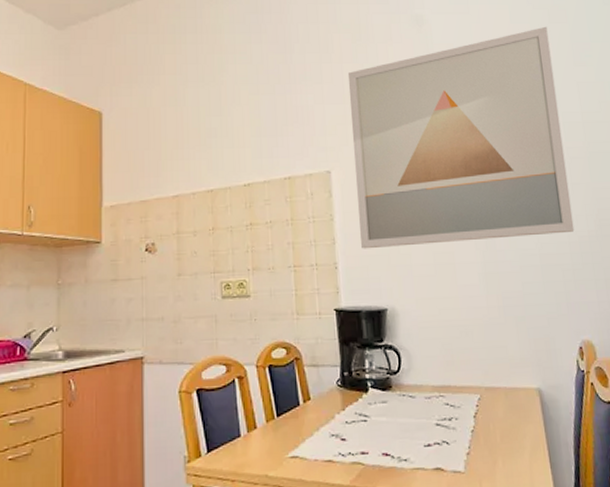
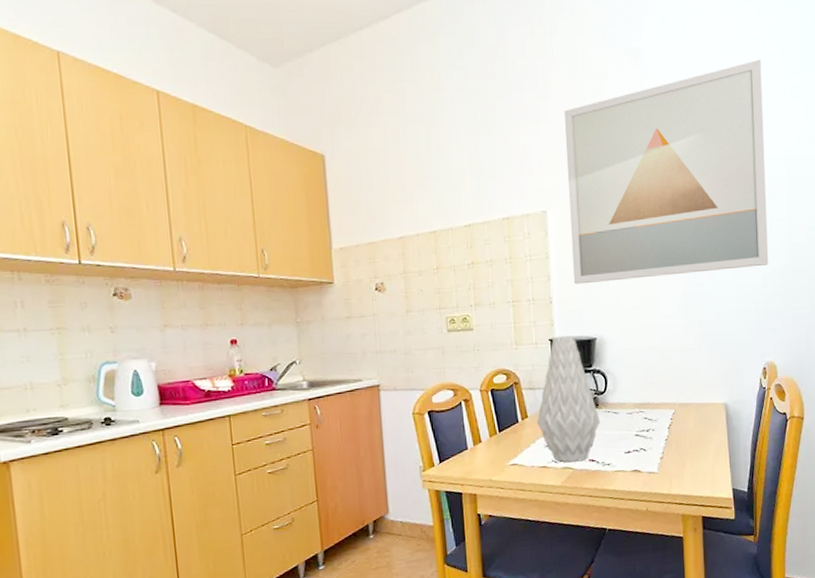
vase: none [321,306,394,457] -> present [537,336,600,463]

